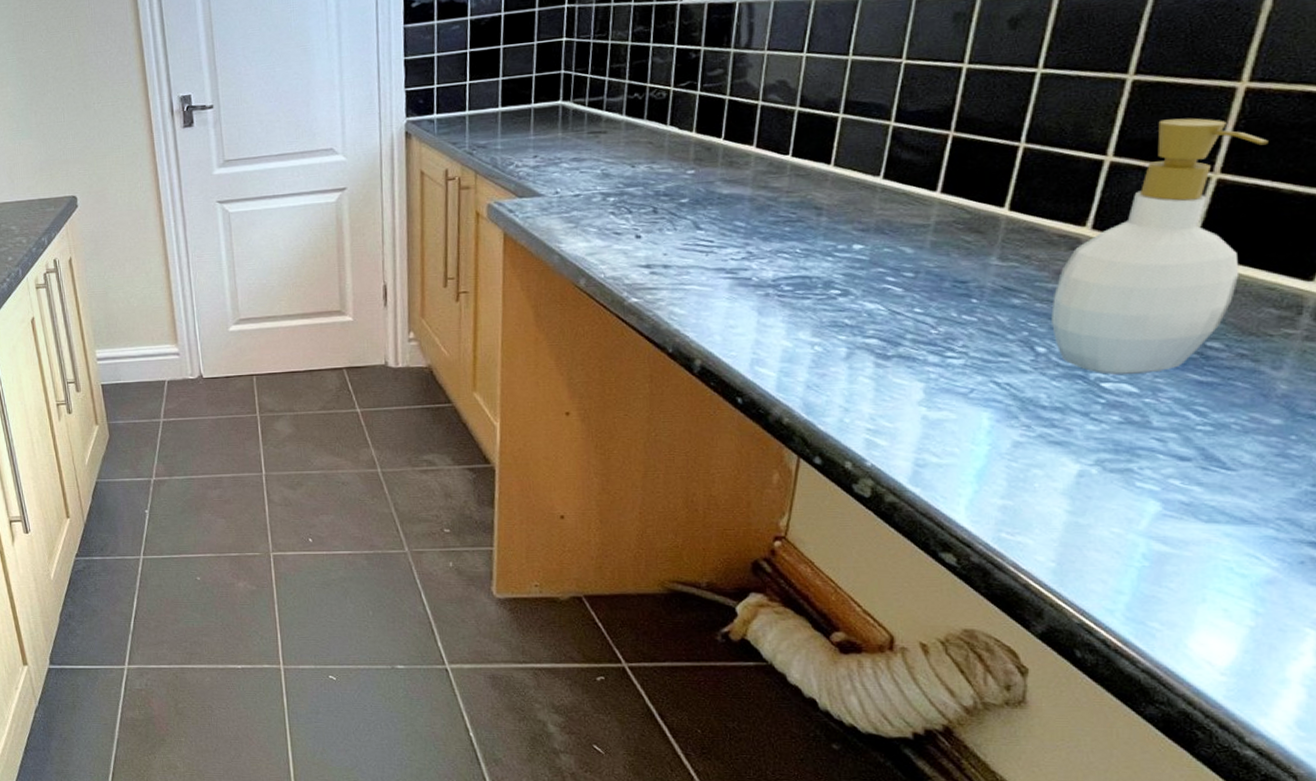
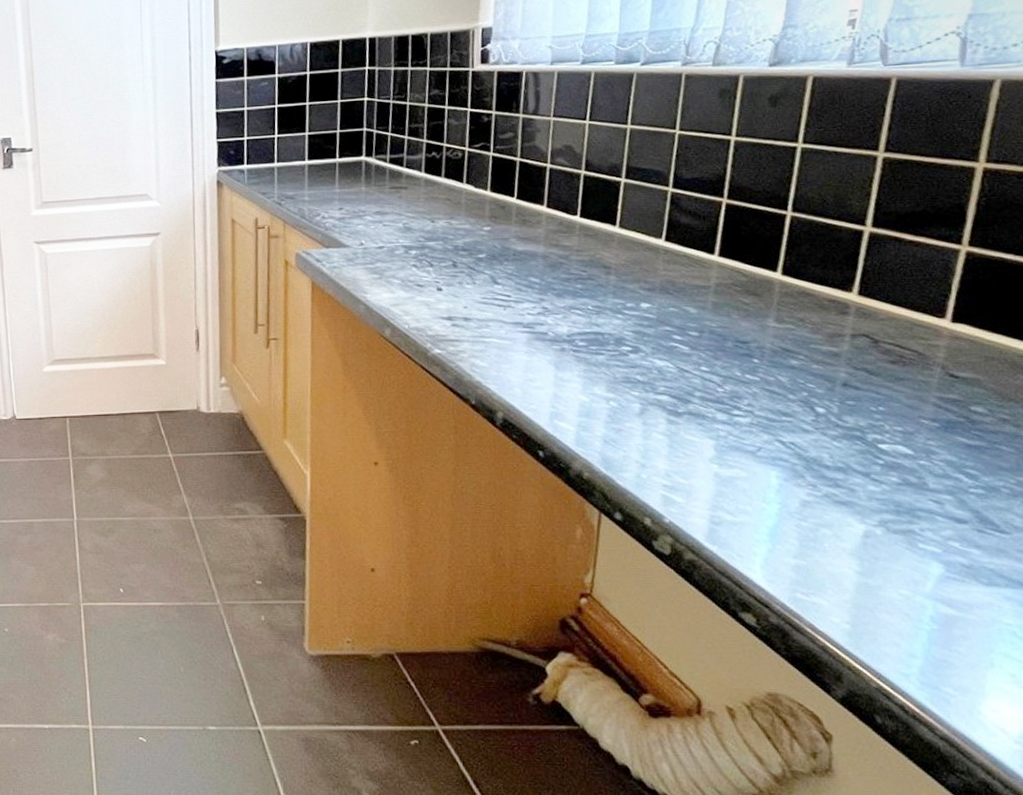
soap bottle: present [1051,118,1268,375] -> none [827,194,1008,437]

